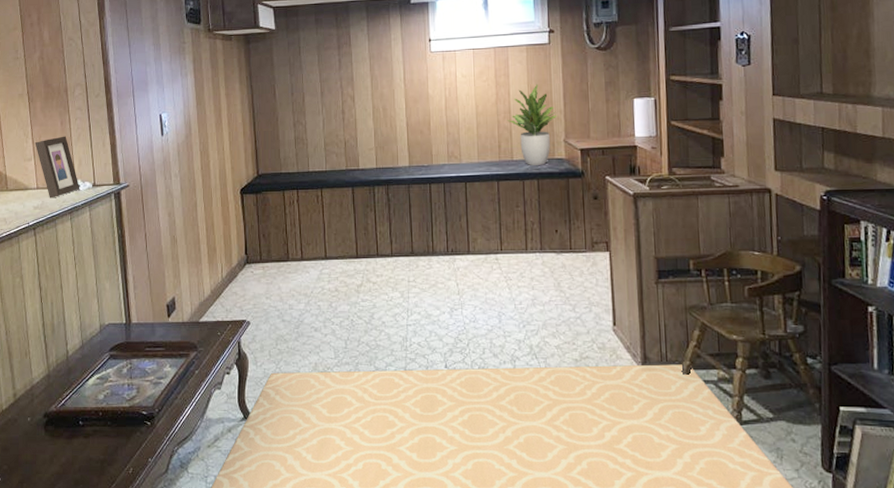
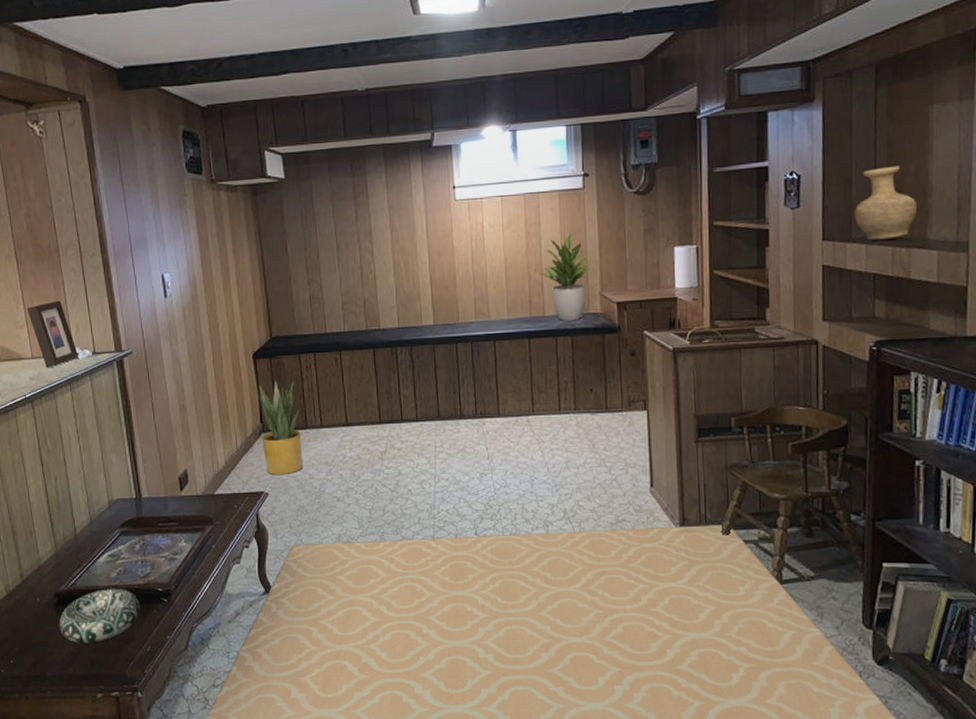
decorative bowl: none [46,410,125,464] -> present [58,588,141,644]
planter: none [241,214,284,305] -> present [254,380,303,476]
vase: none [801,28,861,98] -> present [854,166,917,242]

